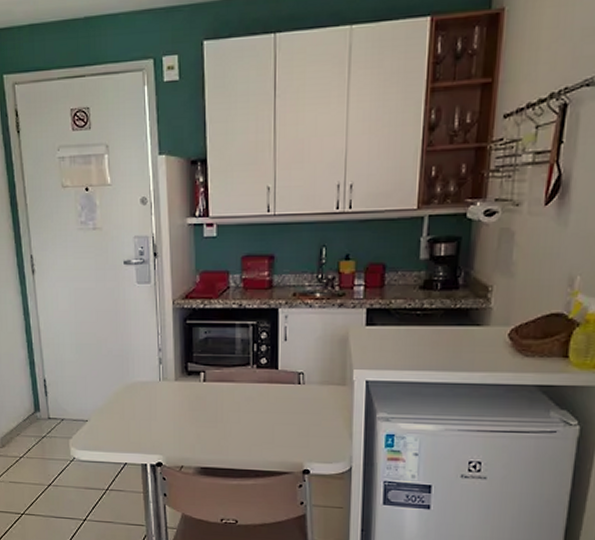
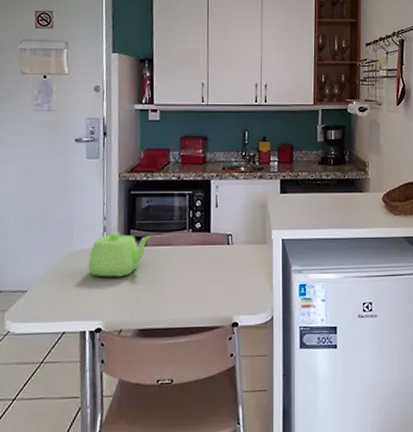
teapot: none [146,365,211,412] -> present [88,232,151,277]

